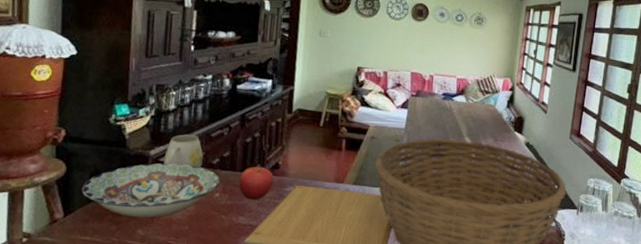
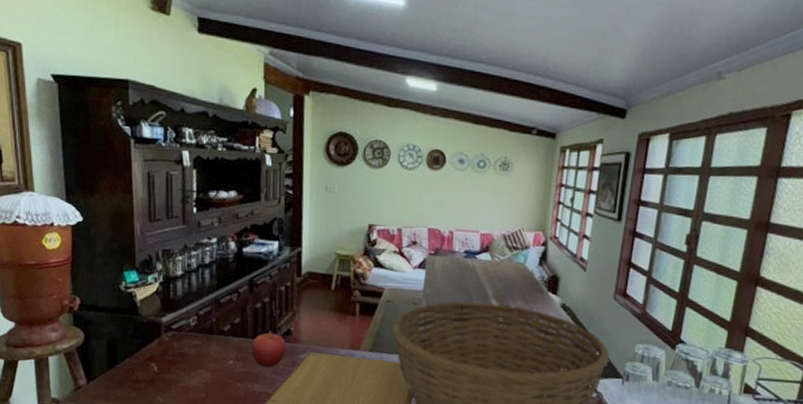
bowl: present [82,163,221,218] -> none [101,330,233,385]
mug: present [163,134,204,168] -> none [176,300,215,335]

